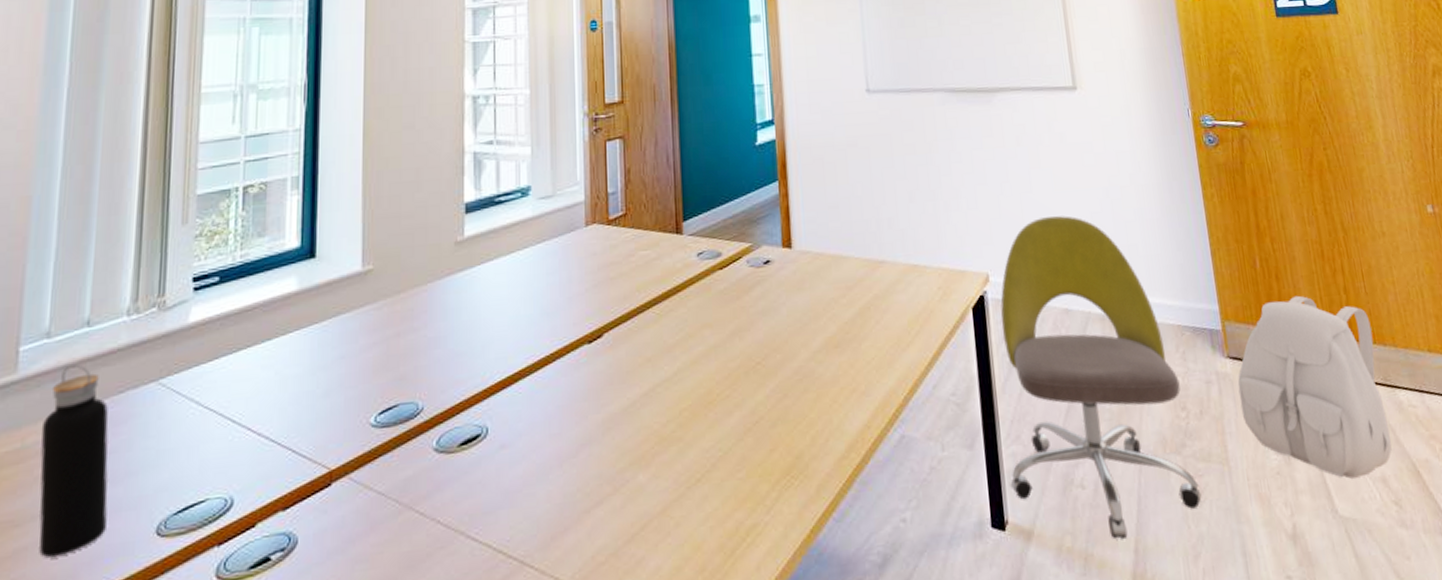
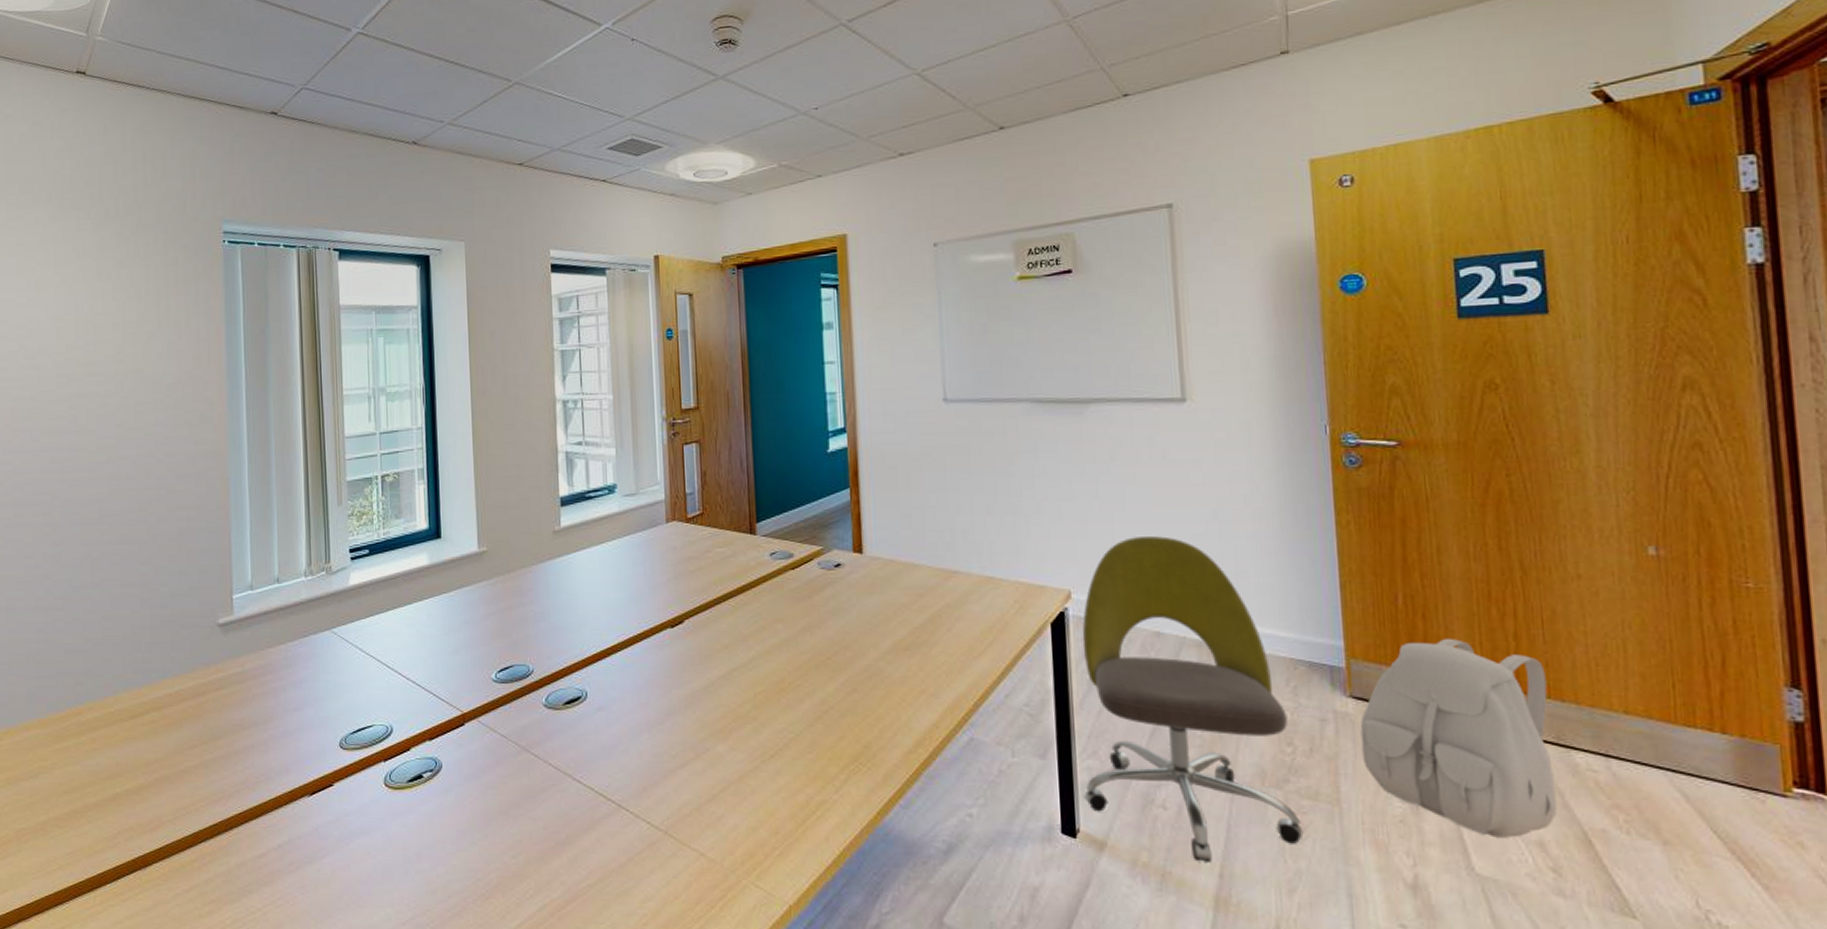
water bottle: present [39,364,109,557] -> none [253,612,305,754]

